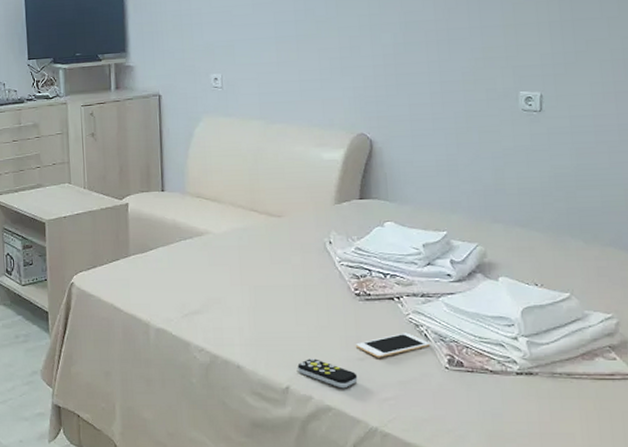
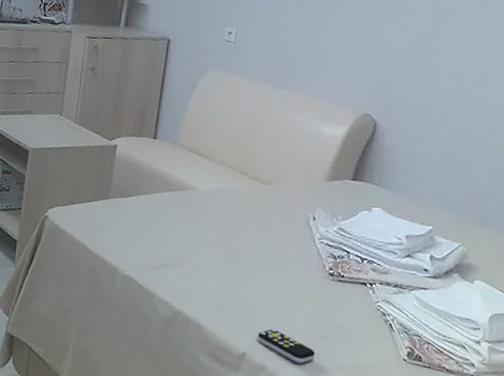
cell phone: present [355,332,430,358] -> none [319,319,393,340]

